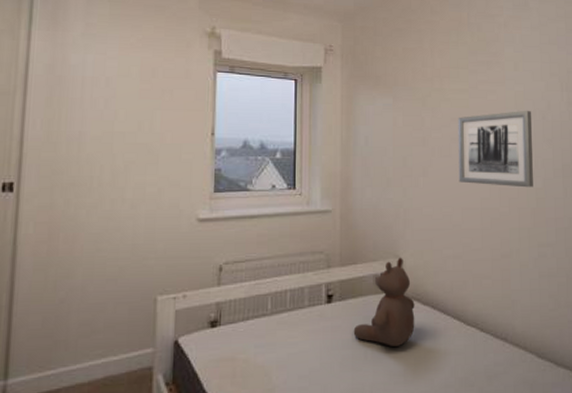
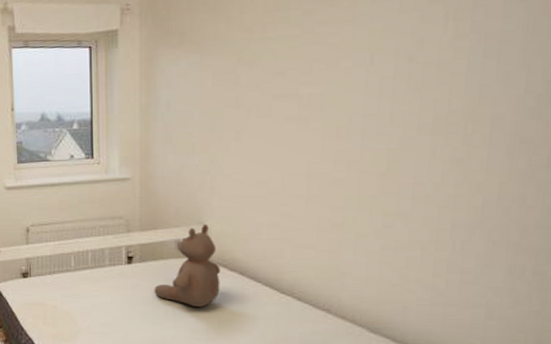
wall art: present [458,111,533,188] -> none [280,53,393,149]

